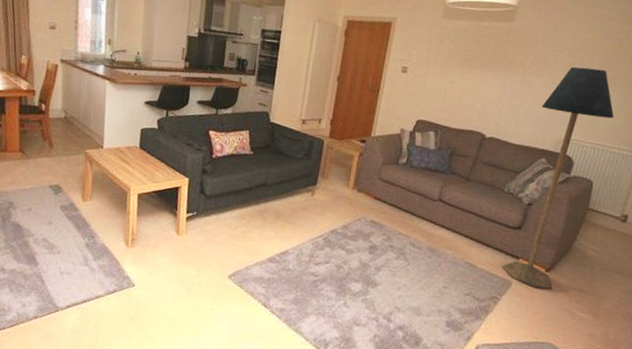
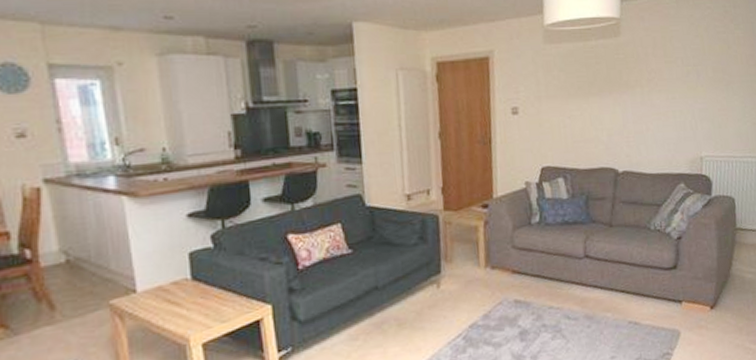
floor lamp: present [502,66,614,289] -> none [666,75,739,331]

